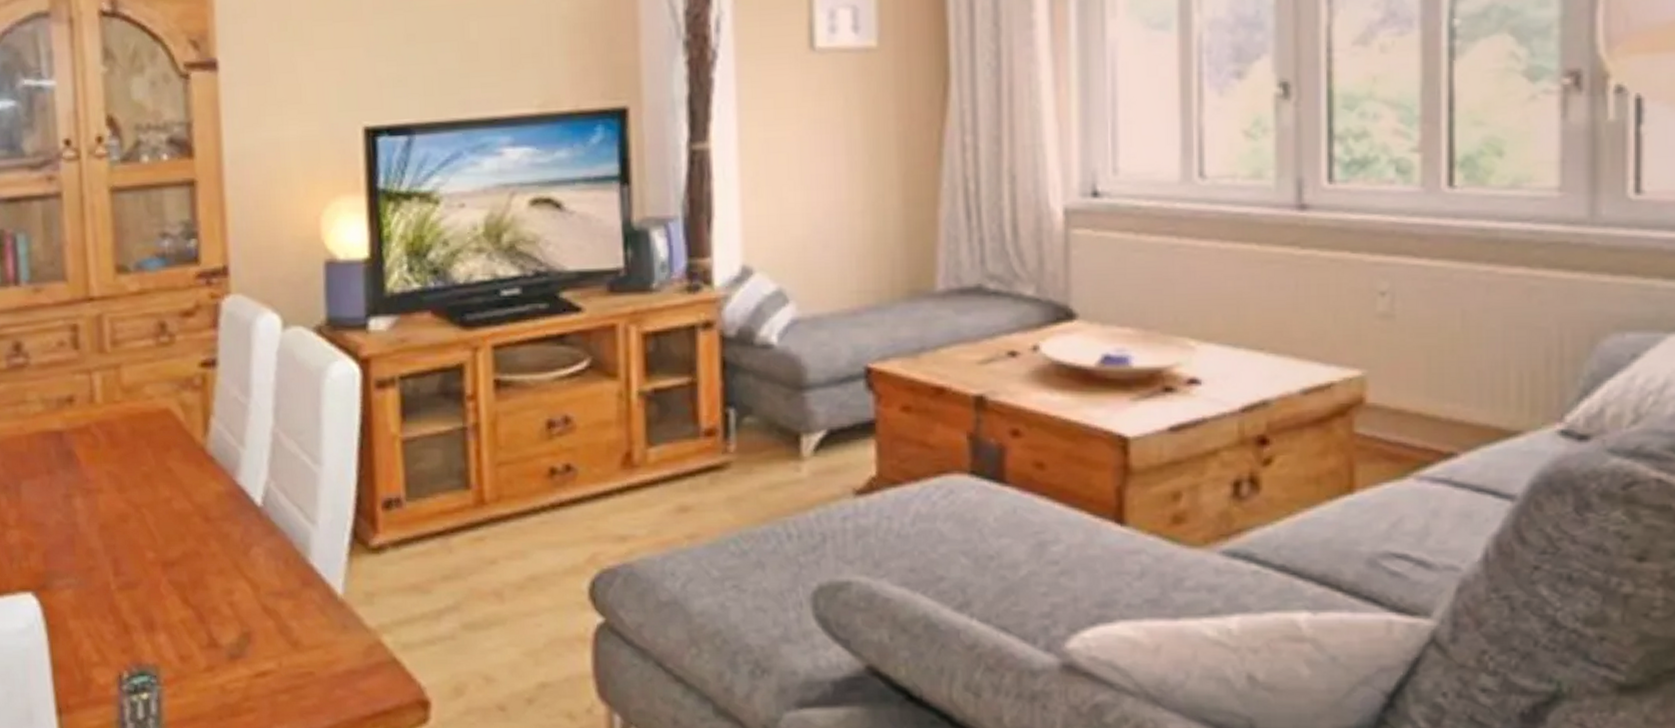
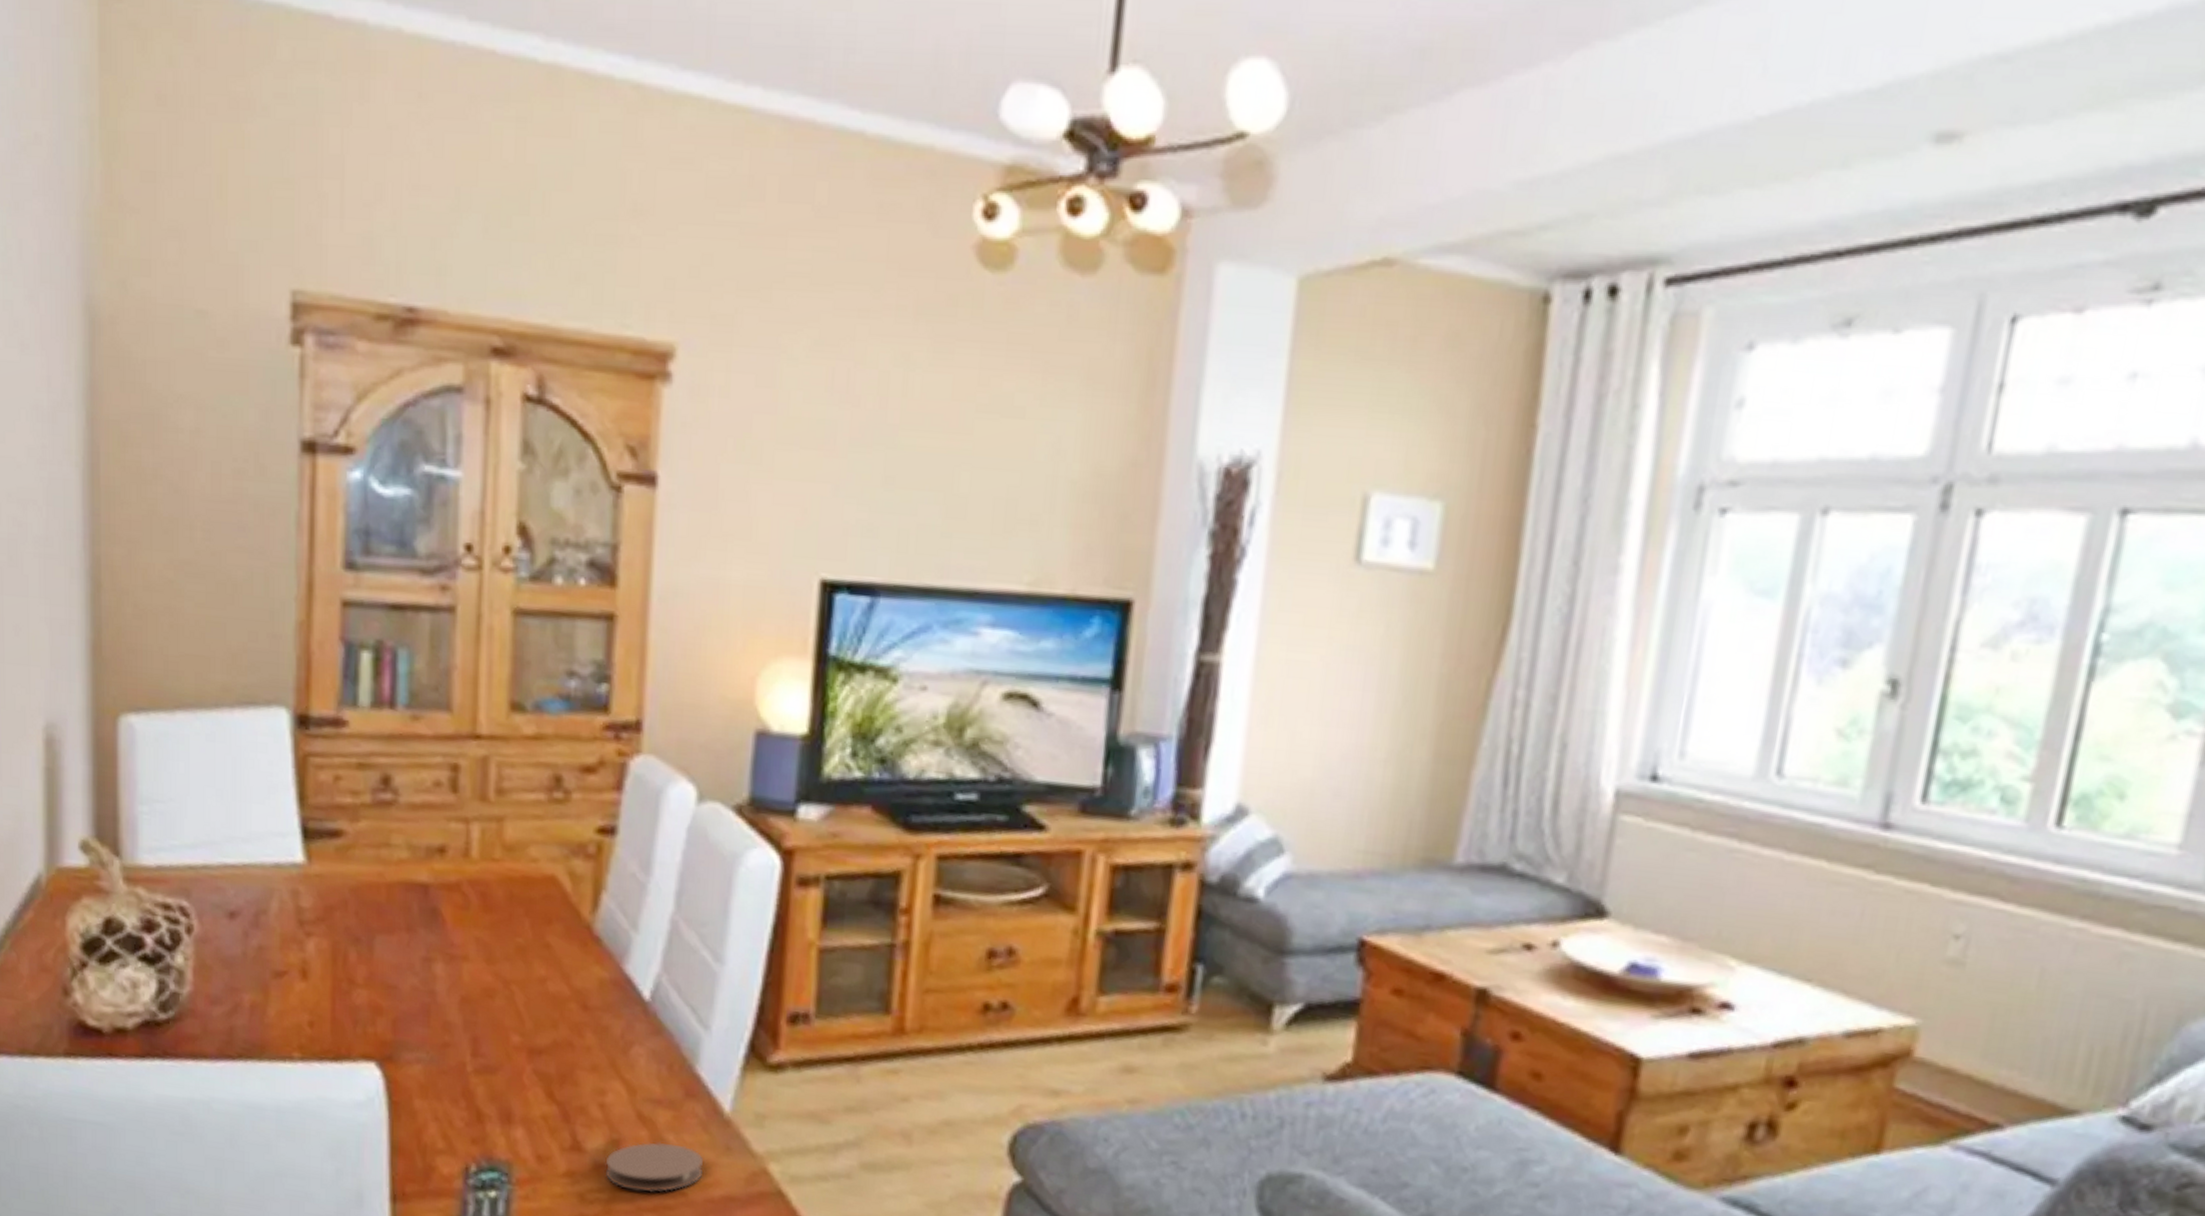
coaster: none [240,629,326,676] -> present [605,1142,704,1193]

